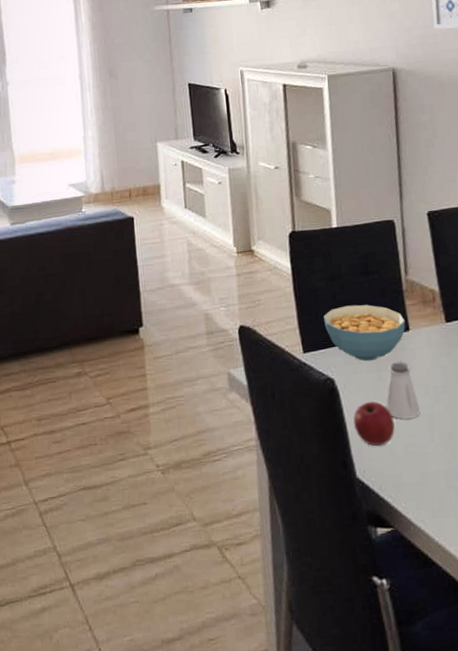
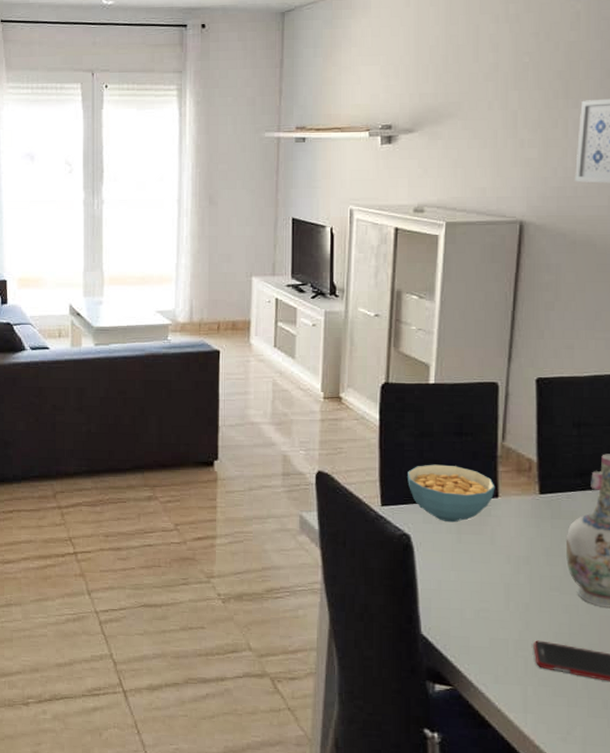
apple: present [353,401,396,447] -> none [424,562,469,607]
saltshaker: present [385,362,420,420] -> none [461,527,498,586]

